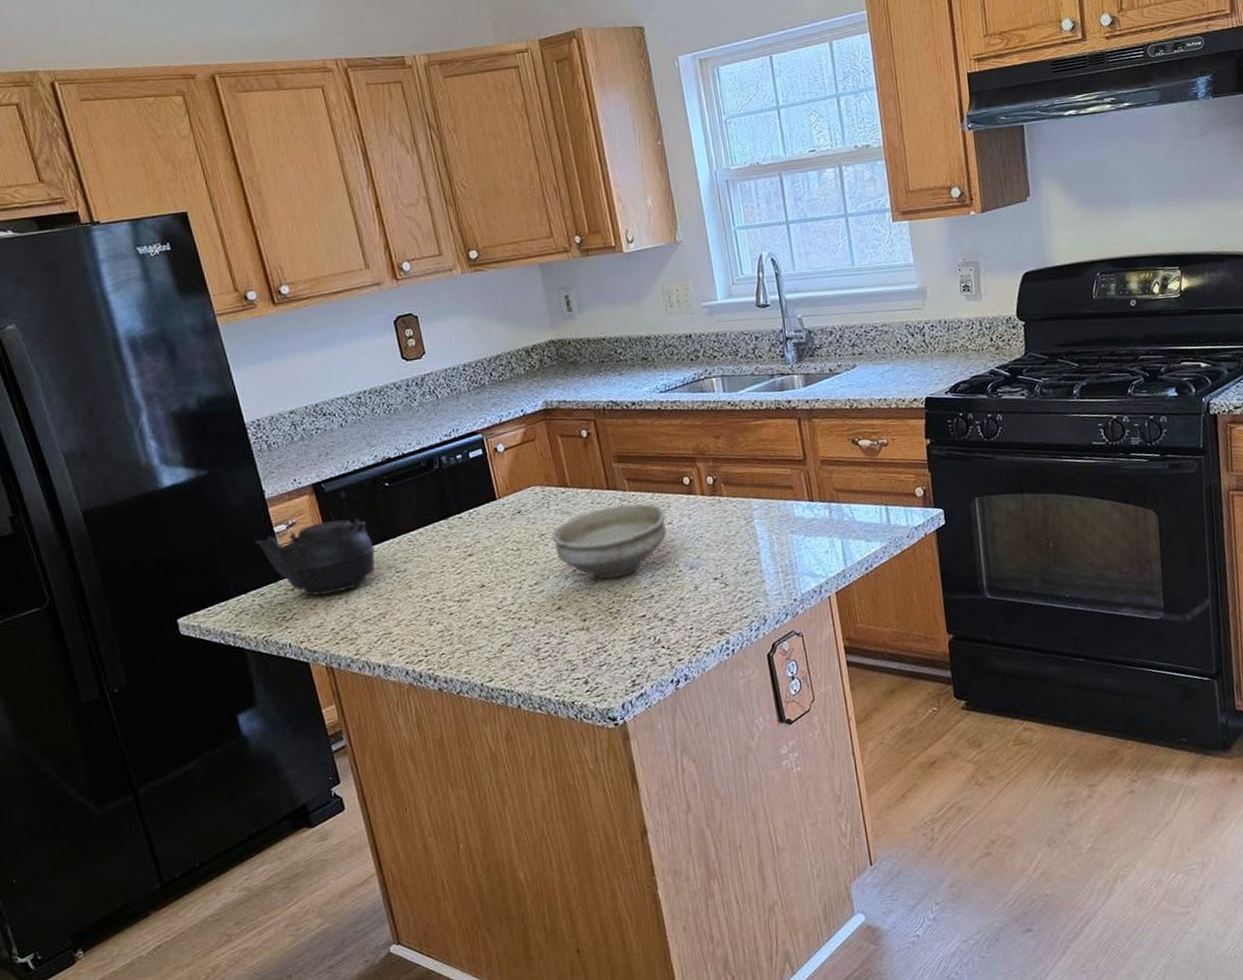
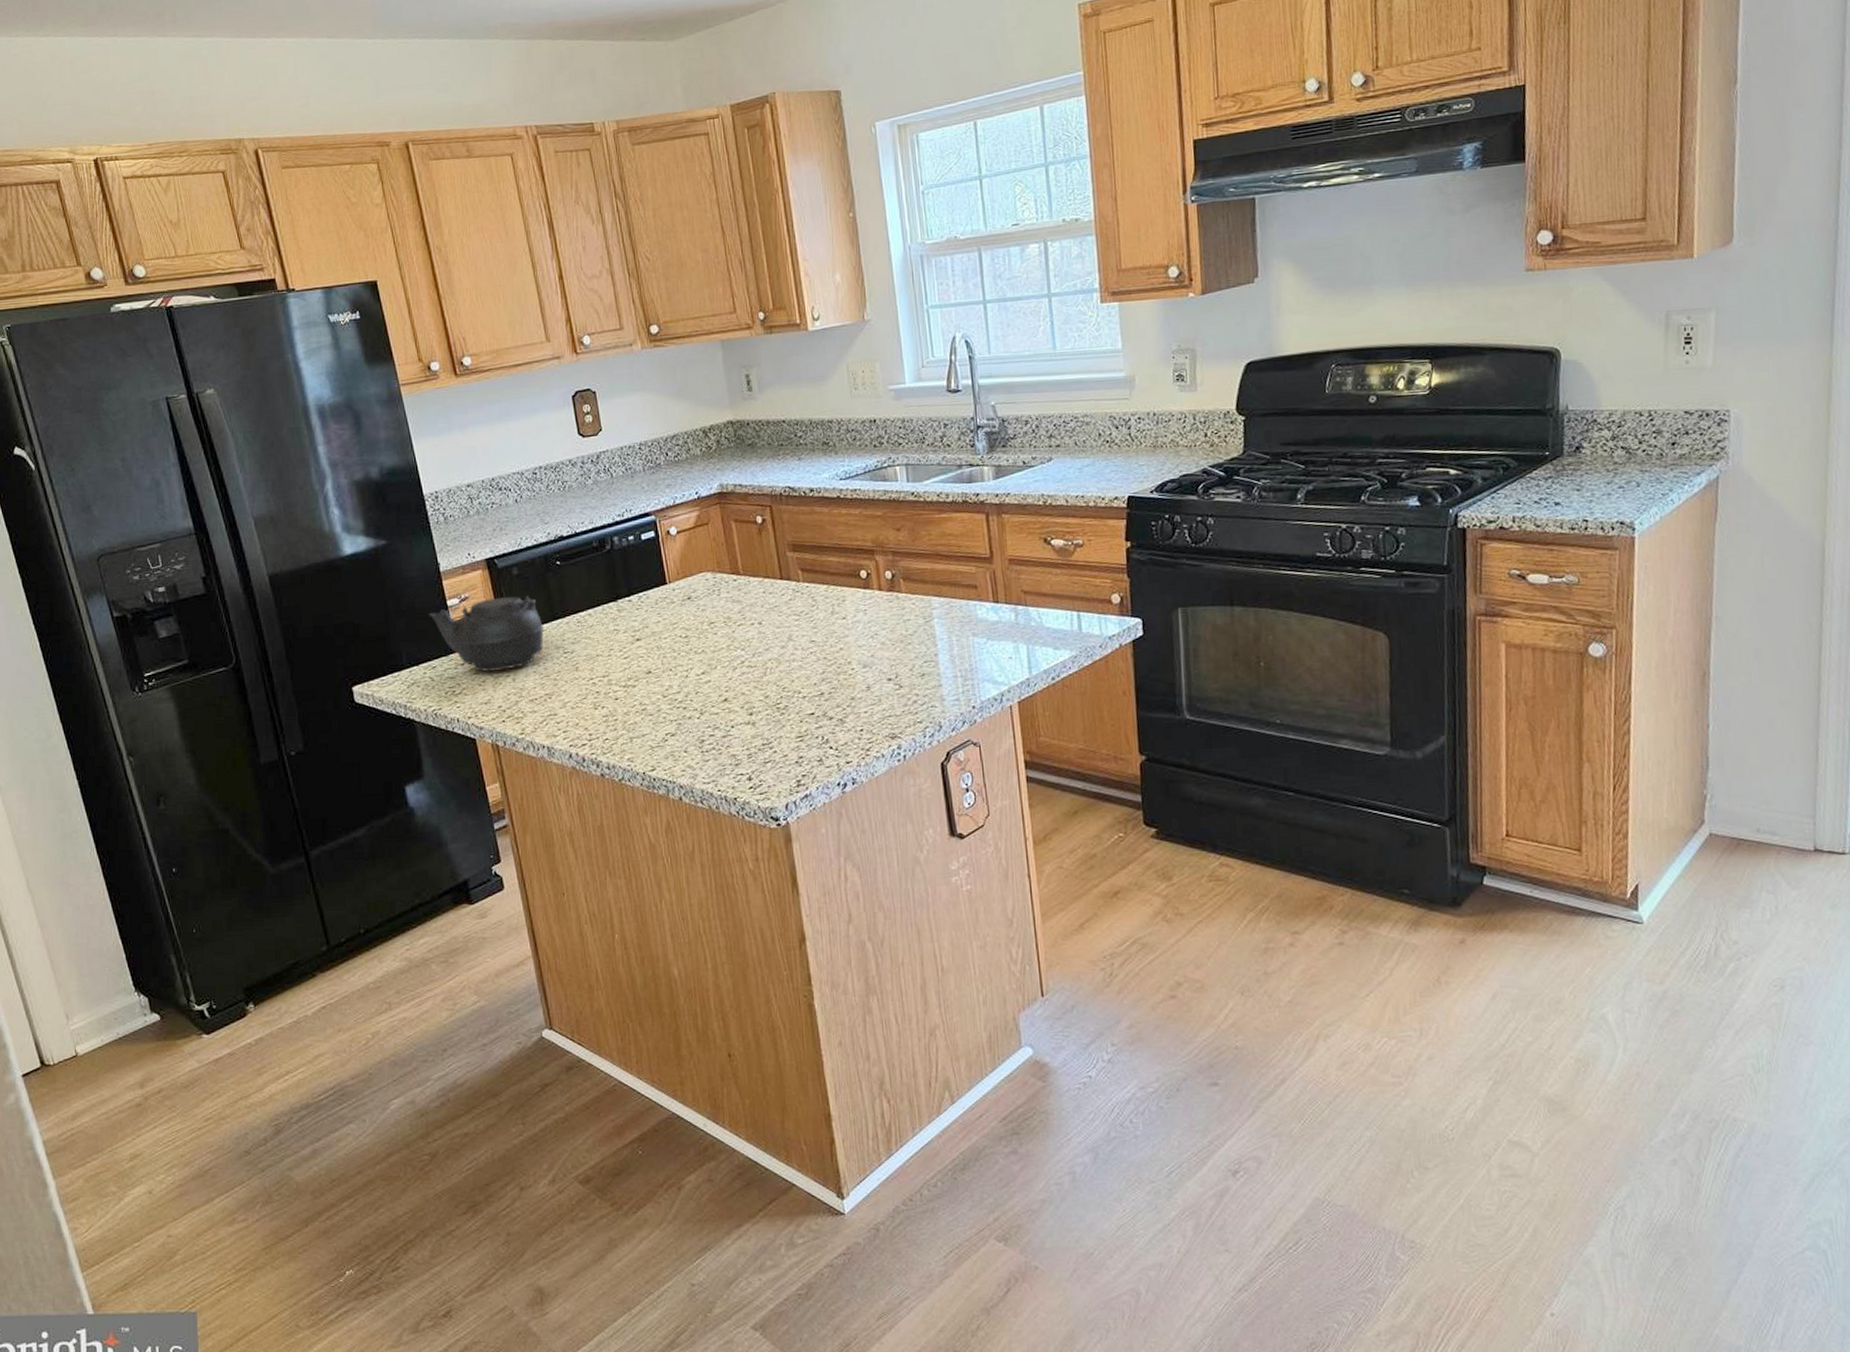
bowl: present [551,503,667,579] -> none [721,595,841,673]

